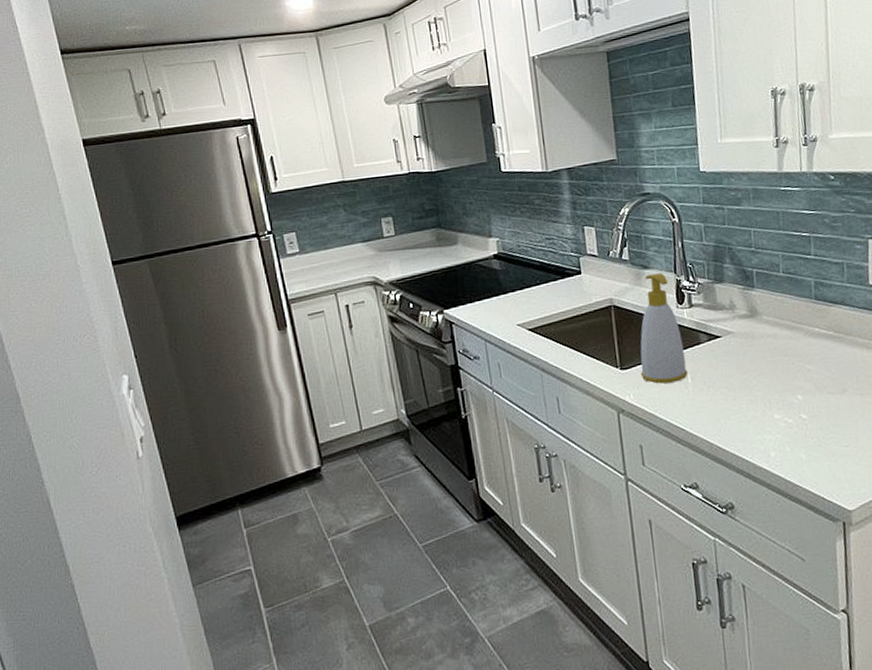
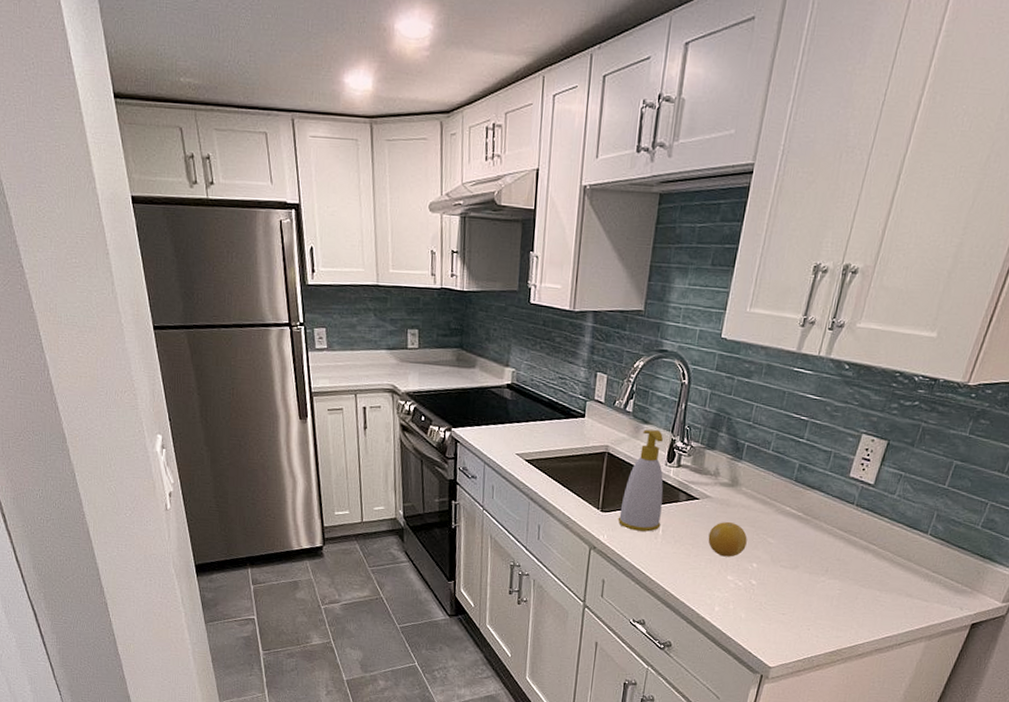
fruit: none [741,354,785,394] -> present [708,521,747,557]

